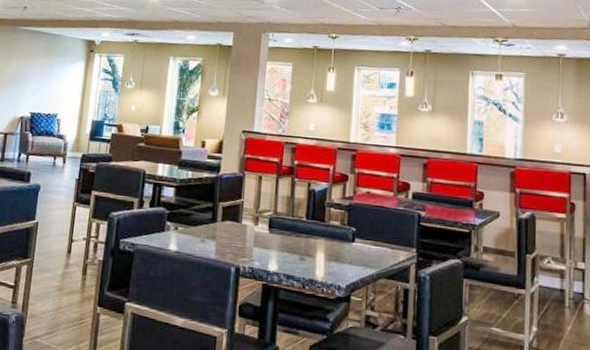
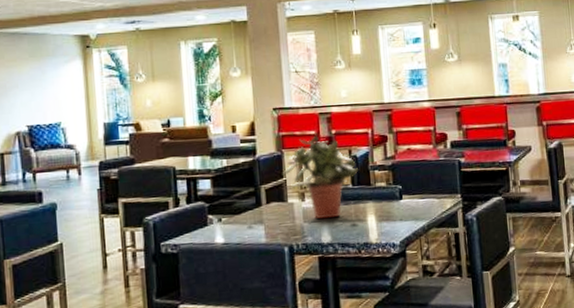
potted plant: none [240,164,316,248] -> present [282,136,359,219]

